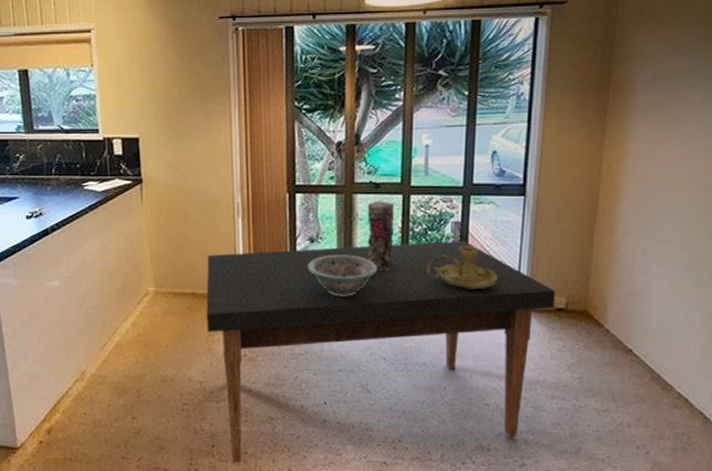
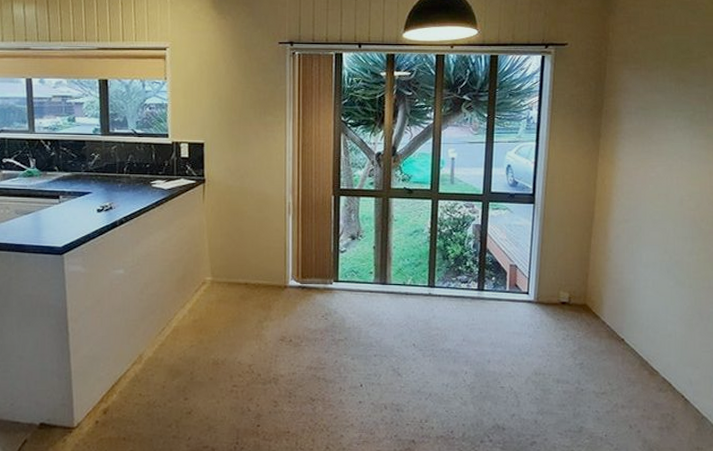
dining table: present [206,241,556,463] -> none [257,241,560,442]
decorative bowl: present [308,254,378,296] -> none [349,251,409,288]
vase: present [367,201,395,271] -> none [401,205,425,267]
candle holder: present [427,246,497,289] -> none [451,246,511,284]

